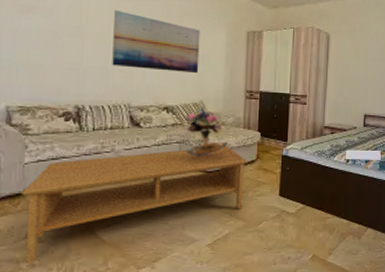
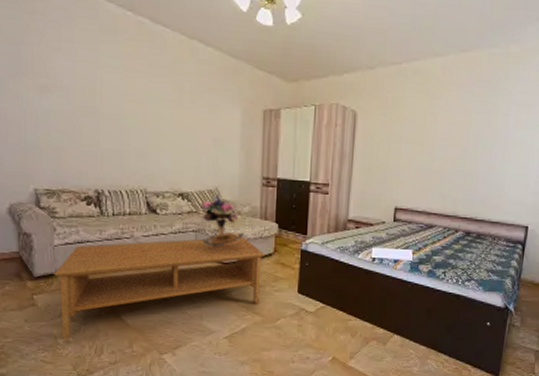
wall art: present [112,9,200,74] -> none [127,87,214,158]

